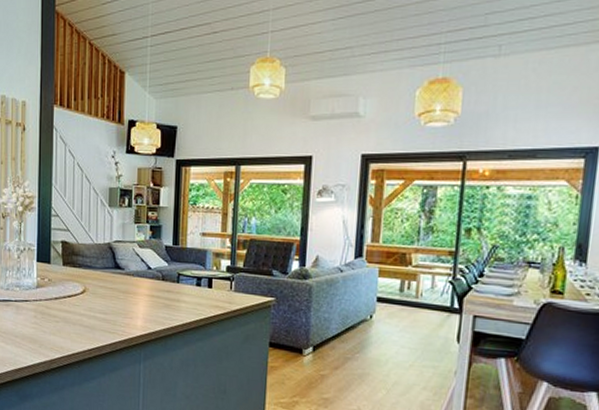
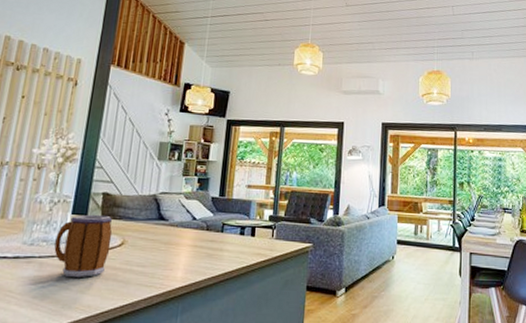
mug: none [26,262,74,321] -> present [54,214,113,277]

